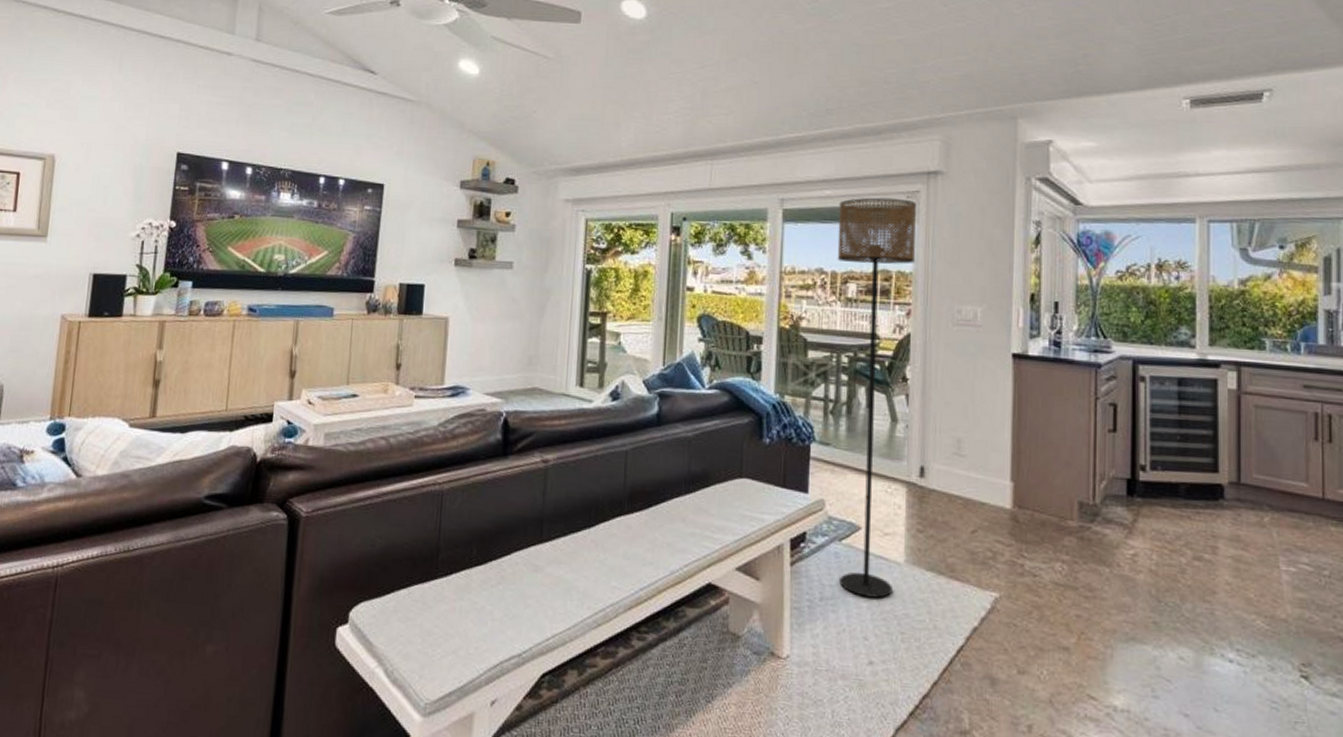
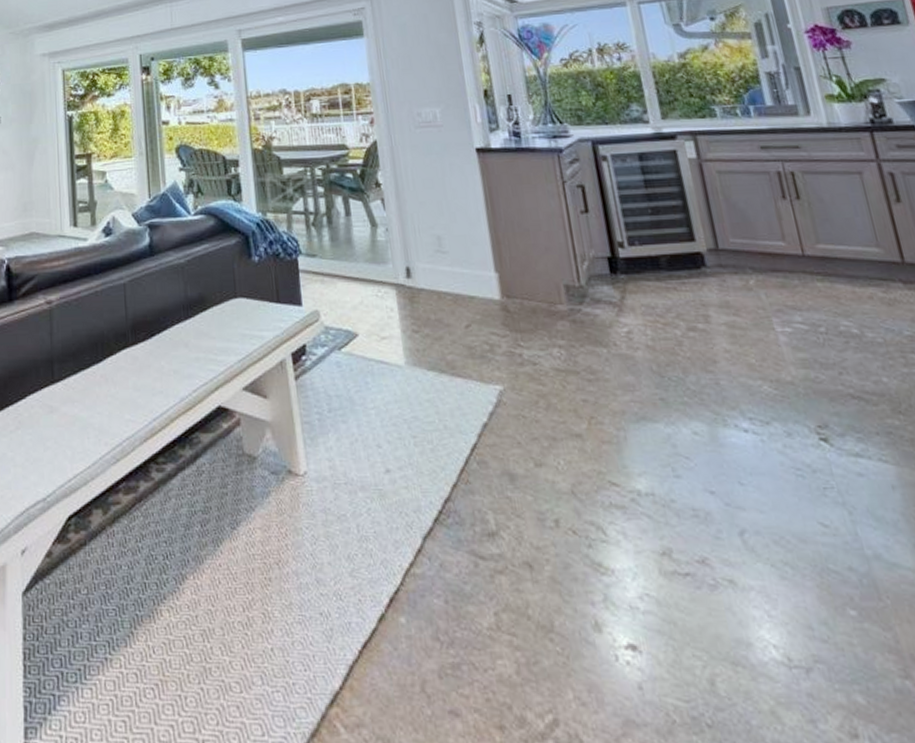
floor lamp: present [837,197,916,598] -> none [292,16,398,404]

